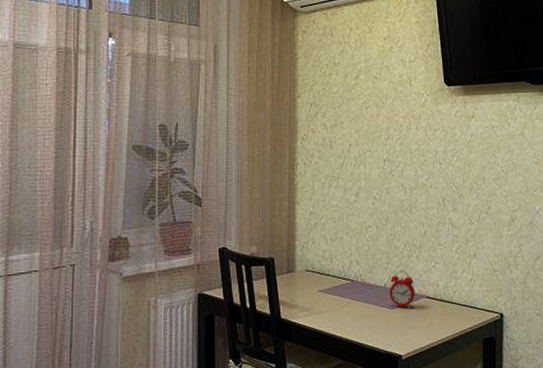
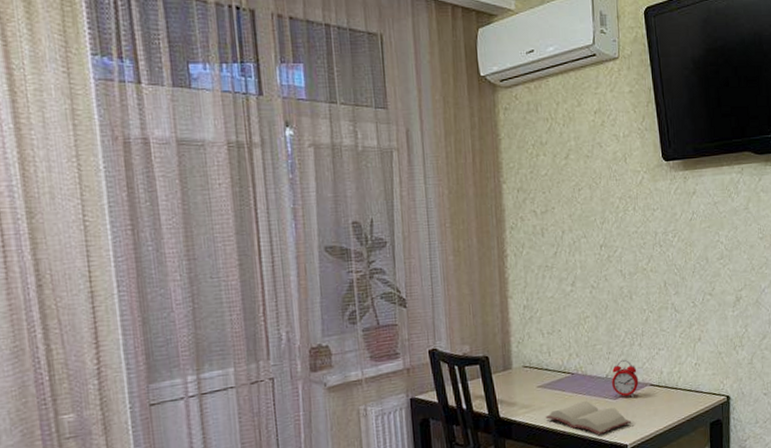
hardback book: none [324,308,406,344] -> present [545,400,631,435]

